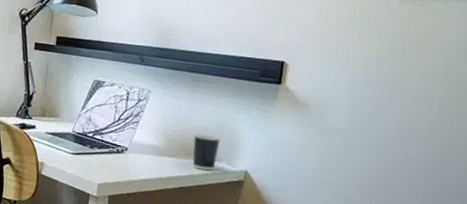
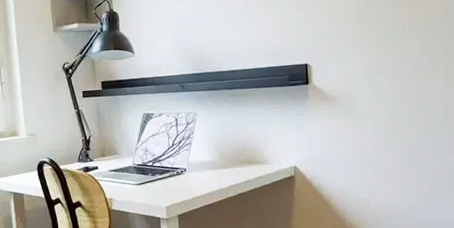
mug: present [192,134,221,171] -> none [243,142,267,174]

